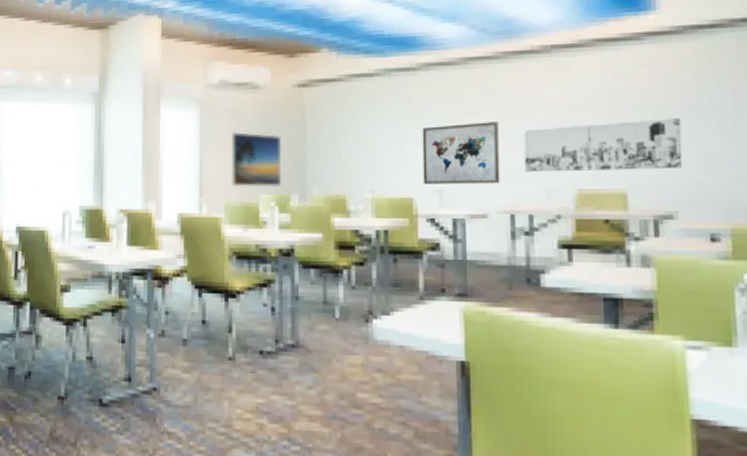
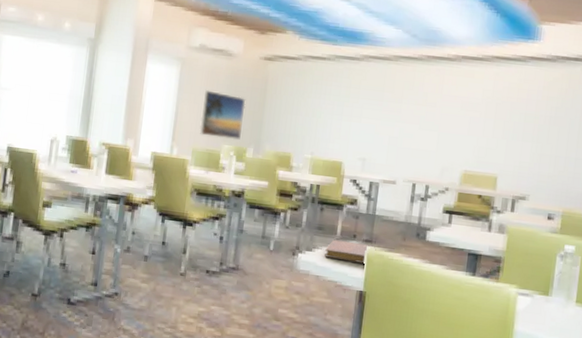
notebook: none [407,297,475,325] -> present [324,239,376,263]
wall art: present [422,122,500,184] -> none [352,107,415,159]
wall art: present [524,118,683,173] -> none [428,119,543,163]

